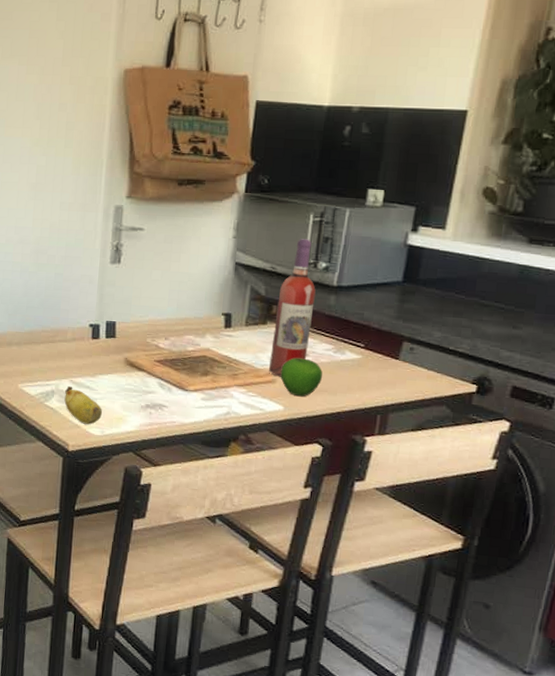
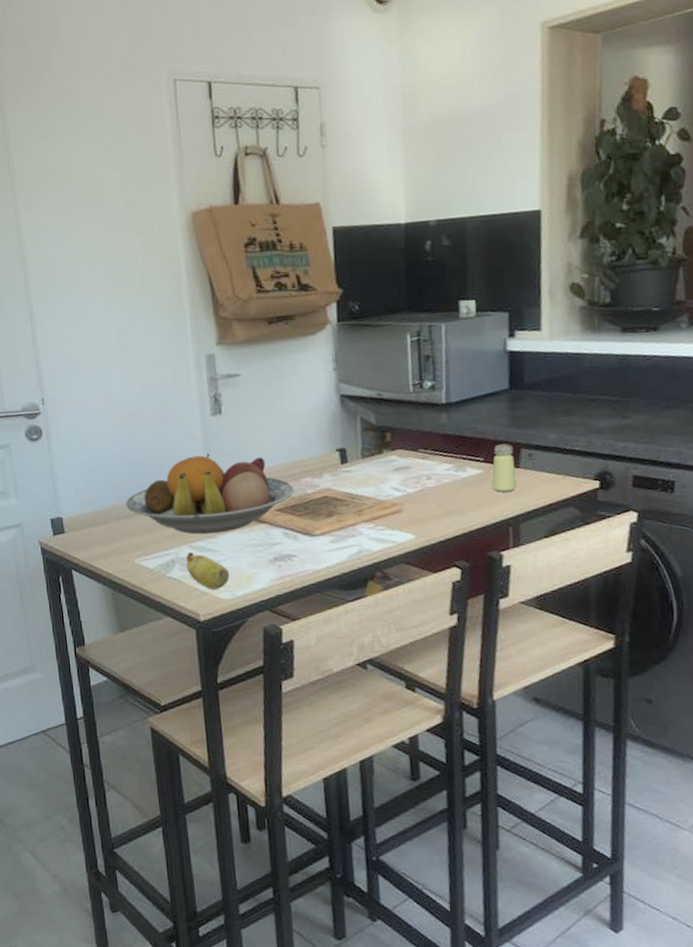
fruit bowl: none [19,298,177,373] -> present [126,453,295,534]
wine bottle: present [269,239,316,377] -> none [390,360,429,506]
apple: present [280,357,323,397] -> none [405,482,448,523]
saltshaker: none [367,334,396,381] -> present [491,444,517,492]

